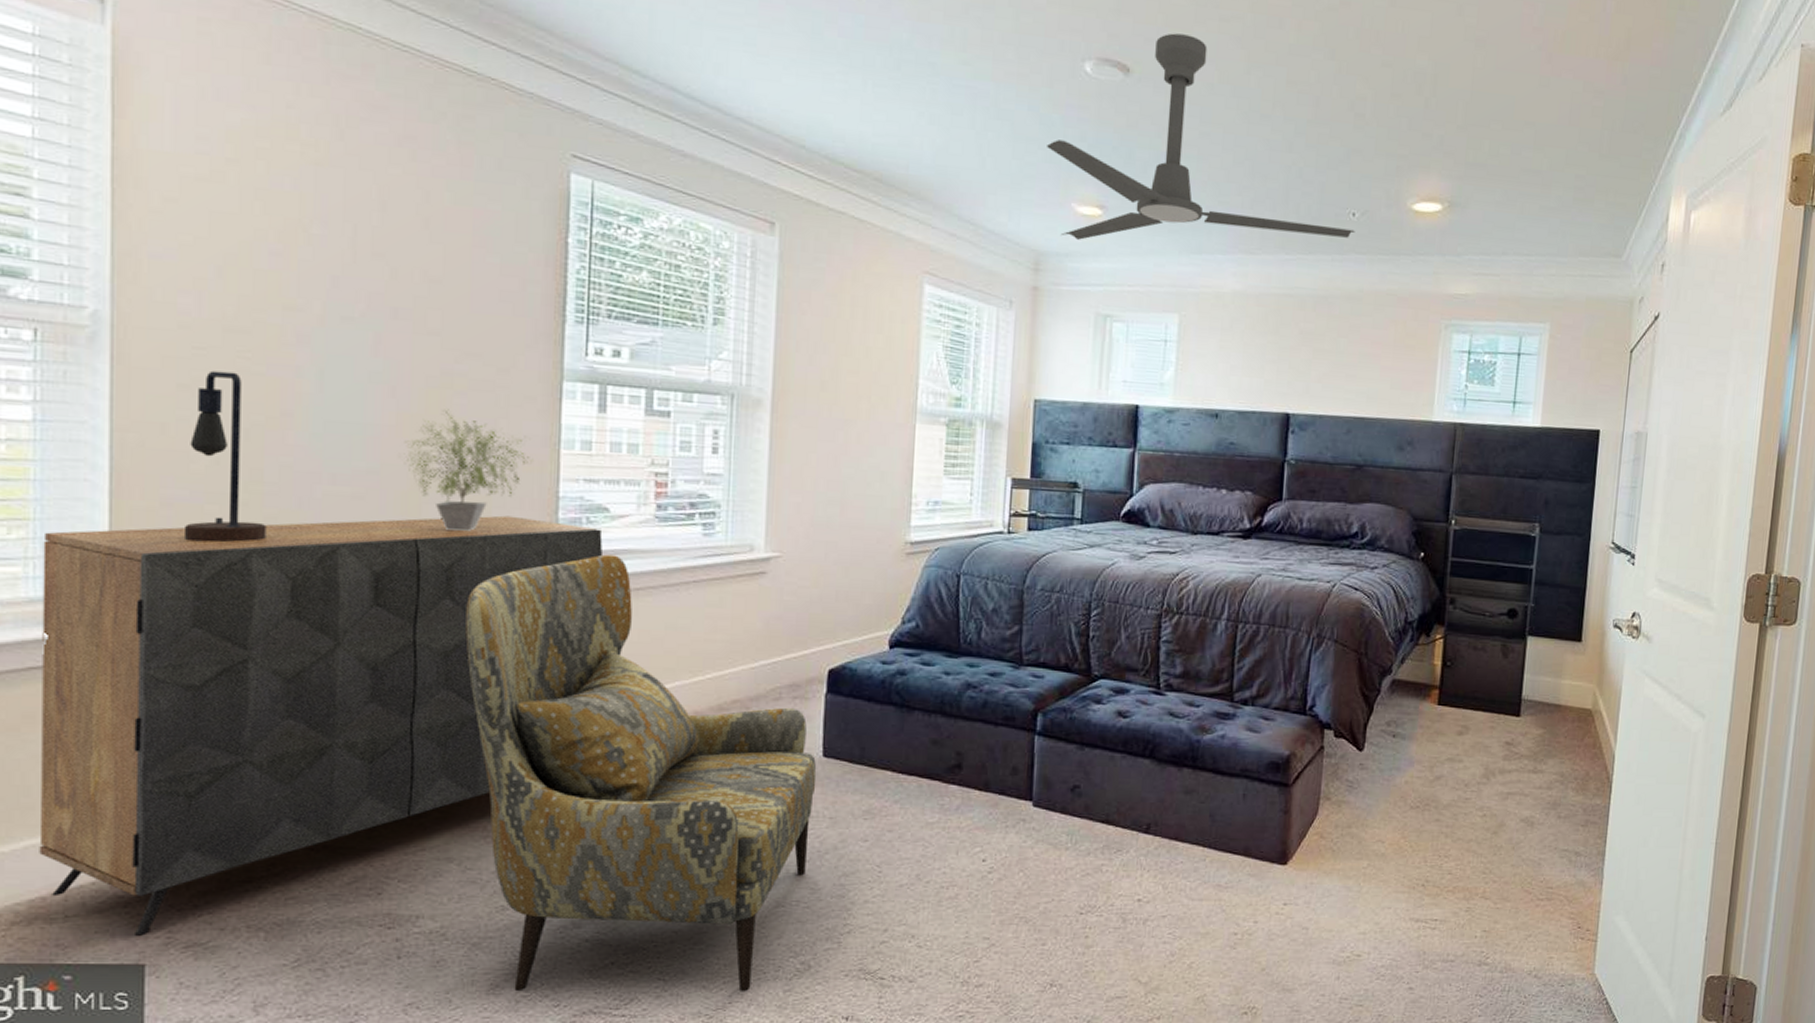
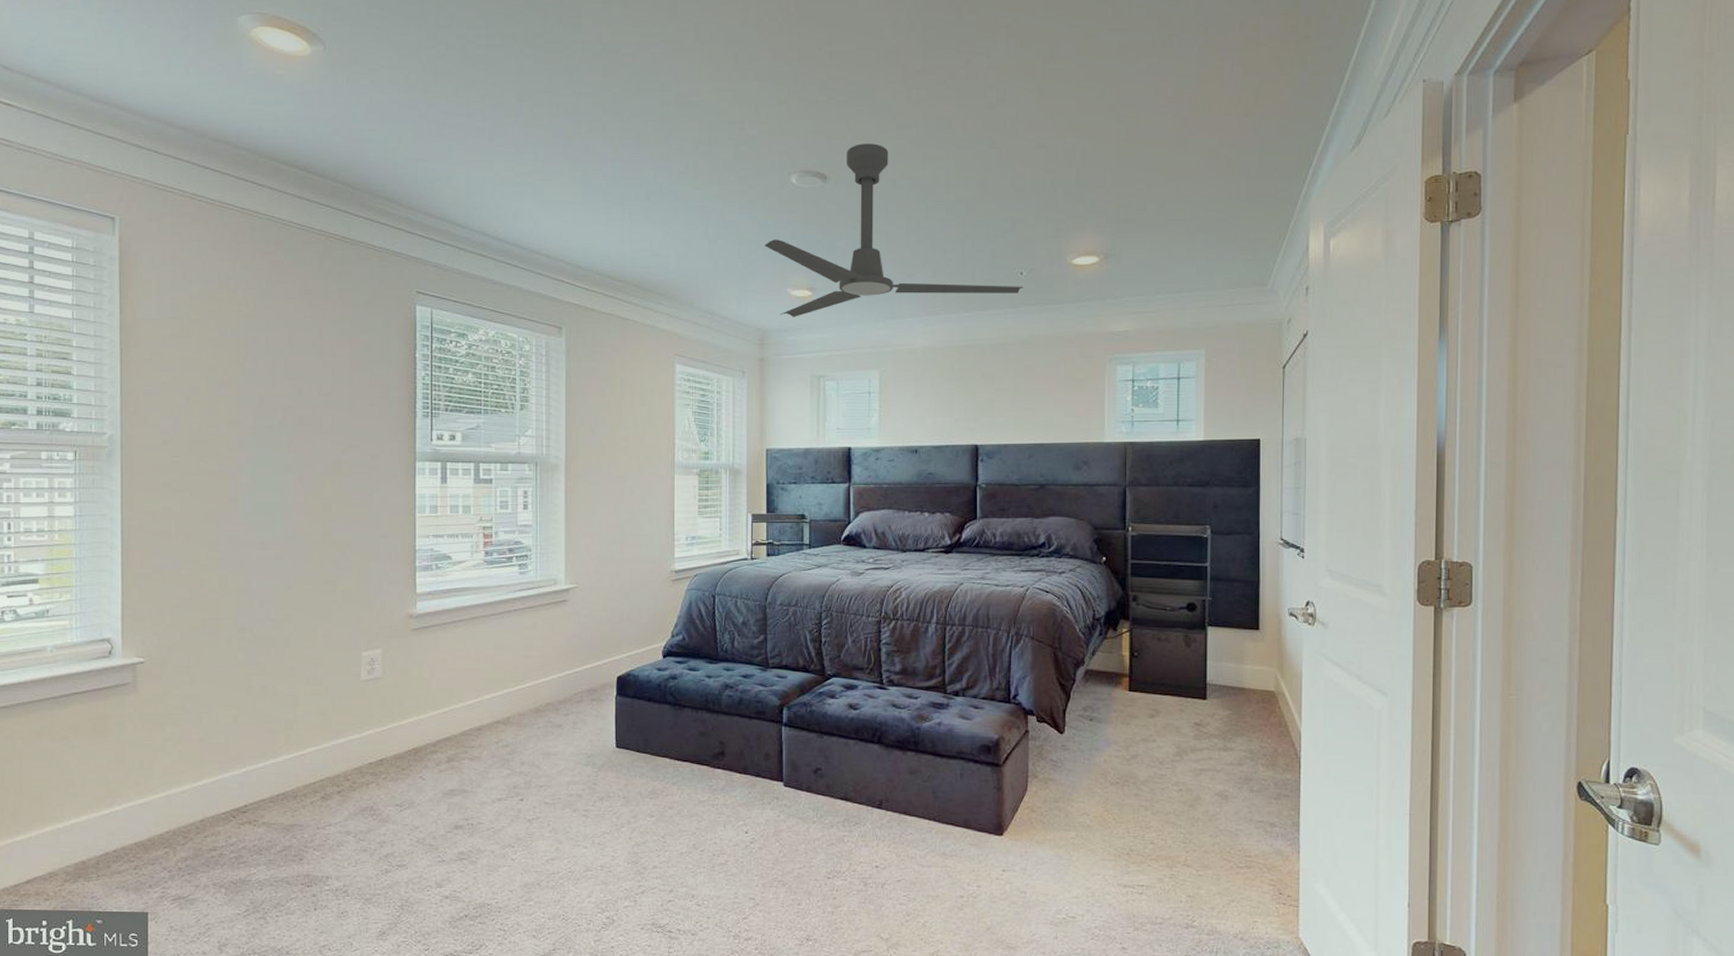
dresser: present [39,515,603,936] -> none [81,566,447,891]
table lamp: present [183,370,267,543] -> none [168,472,221,597]
potted plant: present [404,409,534,532] -> none [309,488,397,580]
armchair: present [465,554,817,992] -> none [354,592,612,941]

